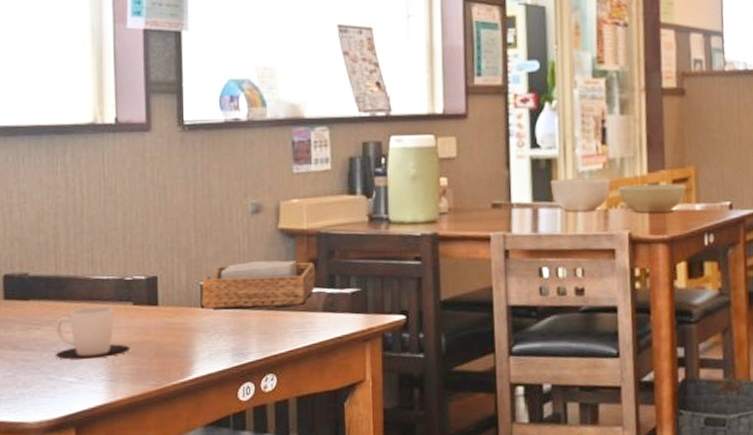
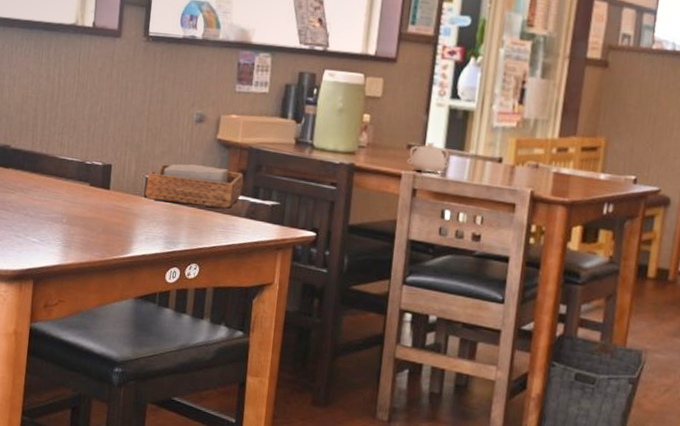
cup: present [54,306,131,360] -> none [24,181,84,227]
teapot: none [494,198,539,231] -> present [407,142,449,173]
bowl: present [550,178,611,213] -> none [464,130,522,167]
bowl: present [618,184,687,214] -> none [527,145,595,178]

